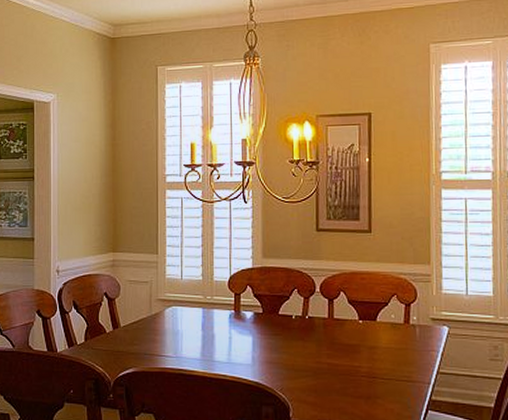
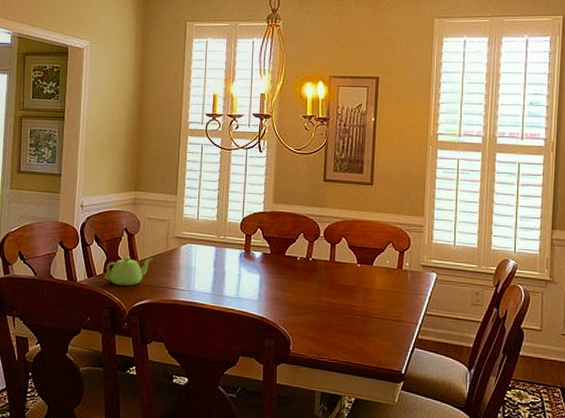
teapot: none [85,323,136,354] -> present [104,256,153,286]

